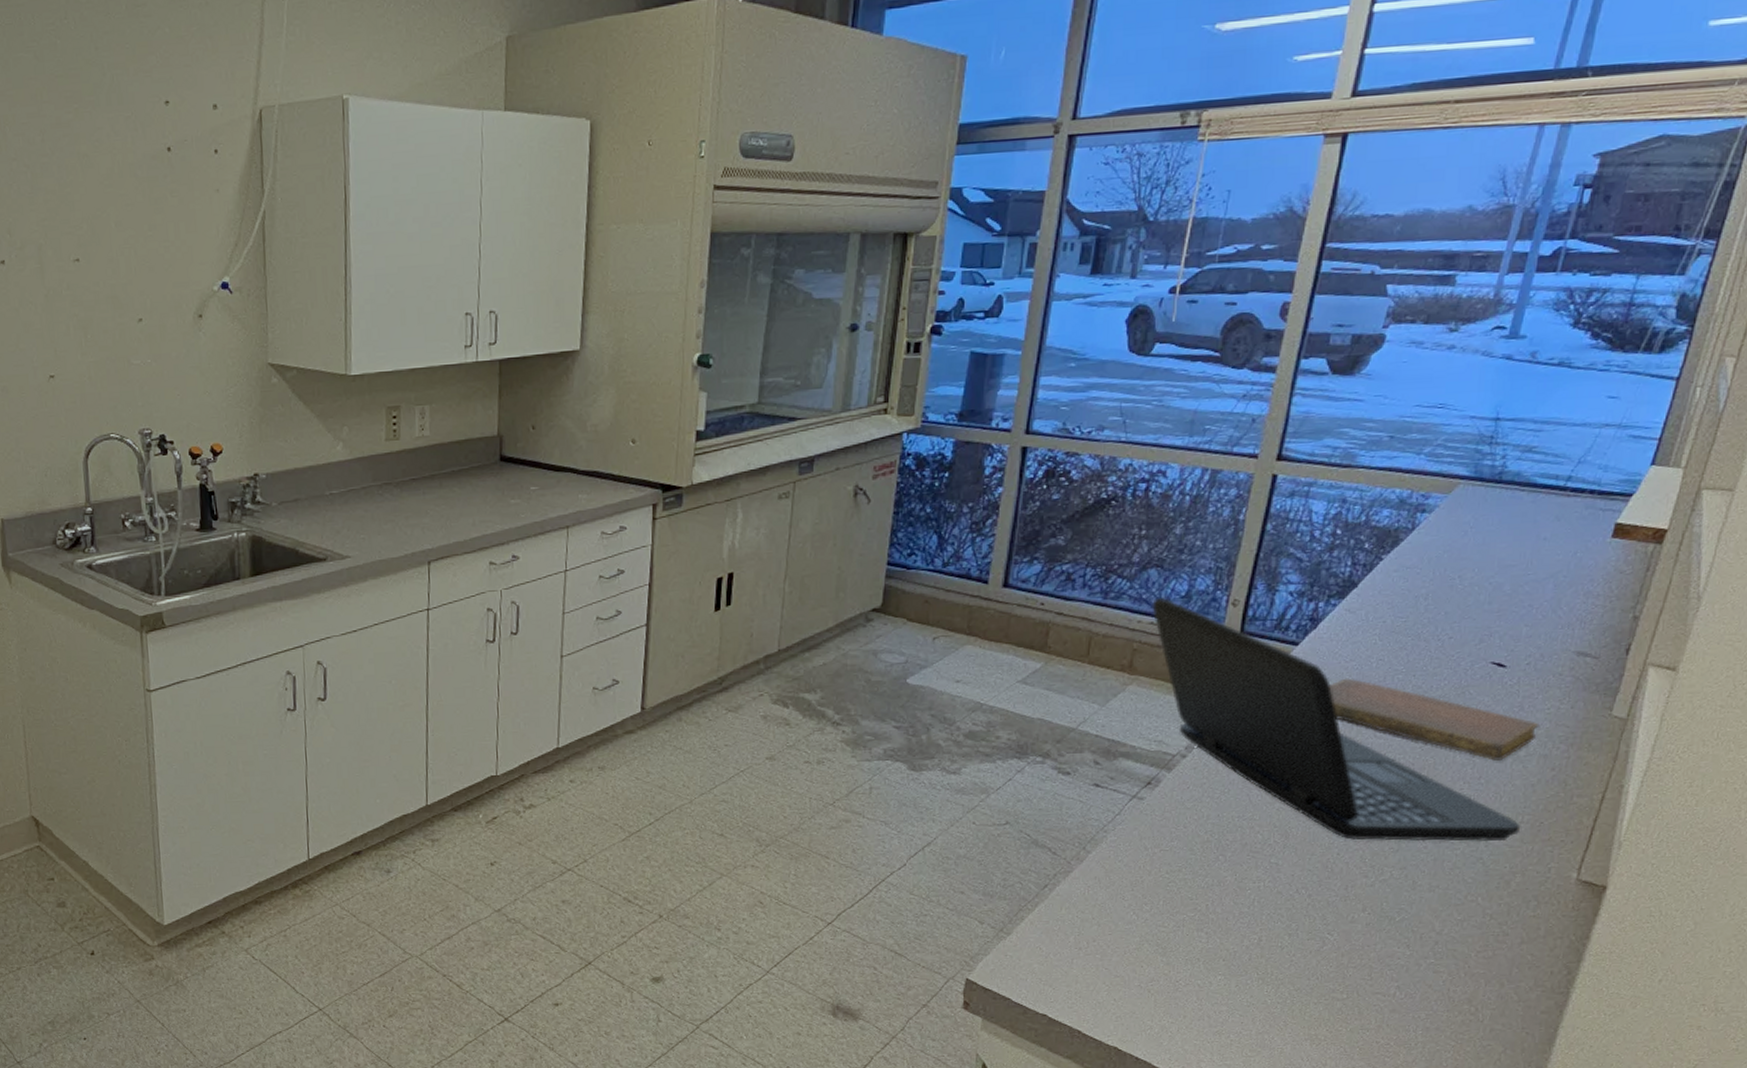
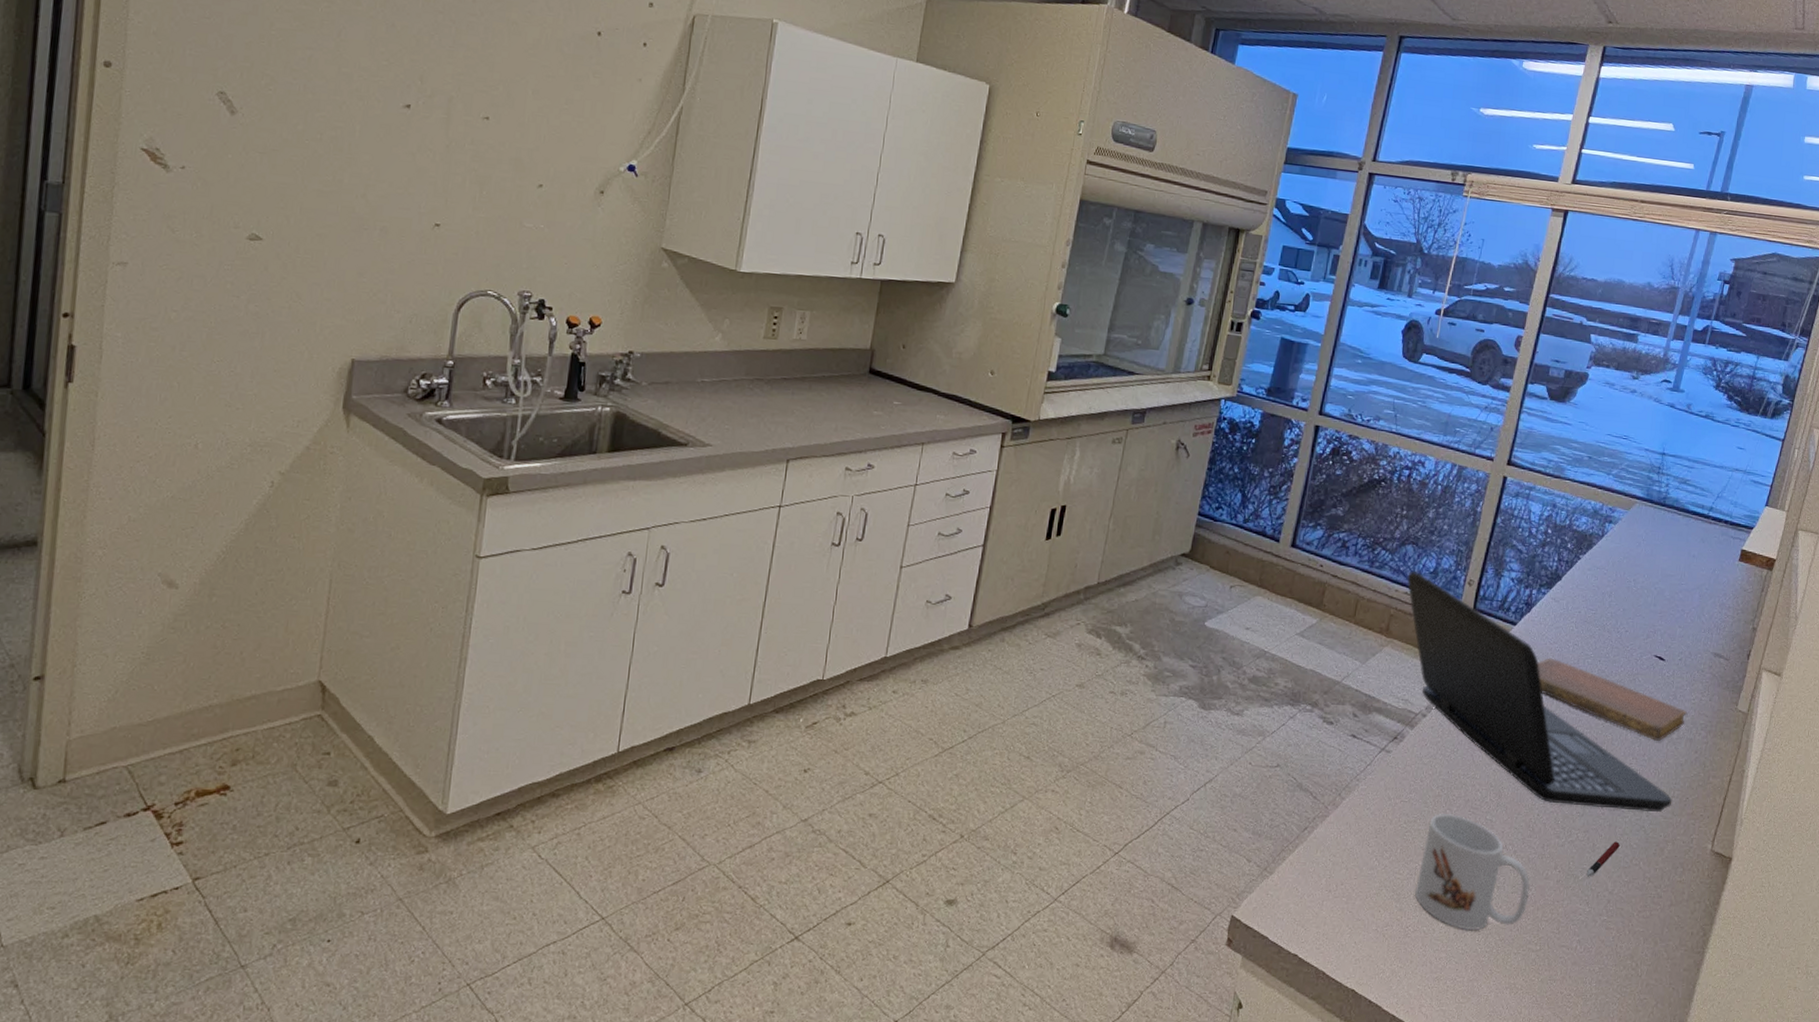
mug: none [1183,859,1332,982] -> present [1414,813,1530,931]
pen: none [1406,877,1449,918] -> present [1587,841,1620,877]

